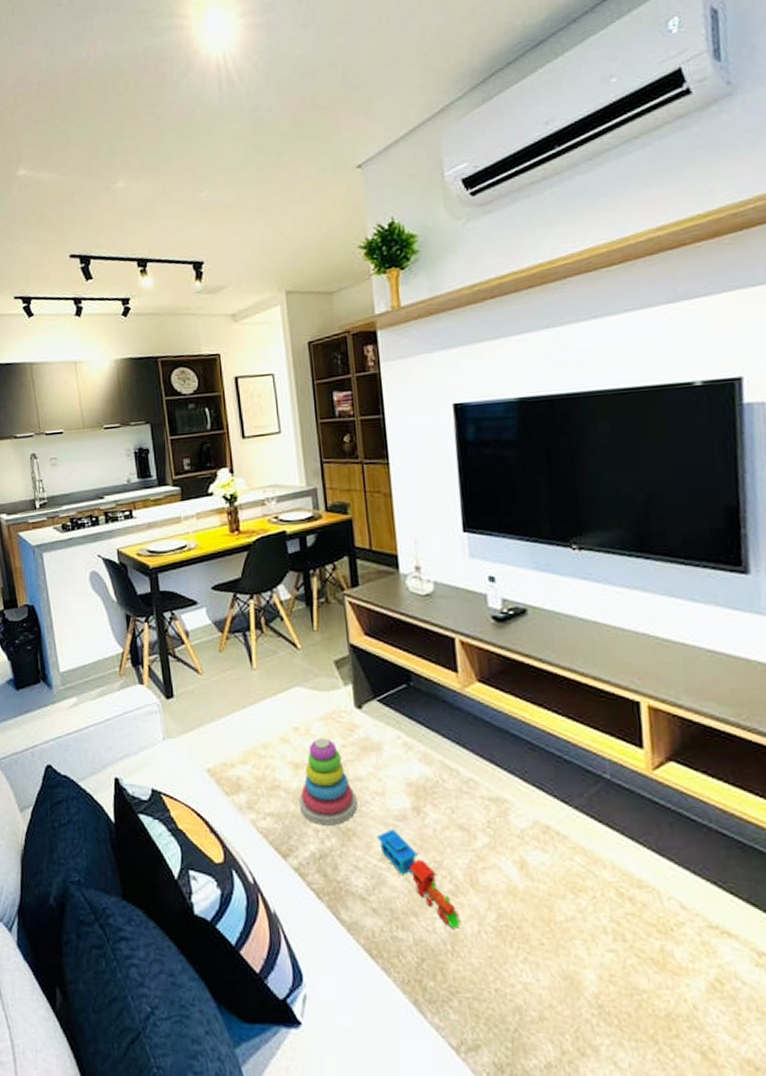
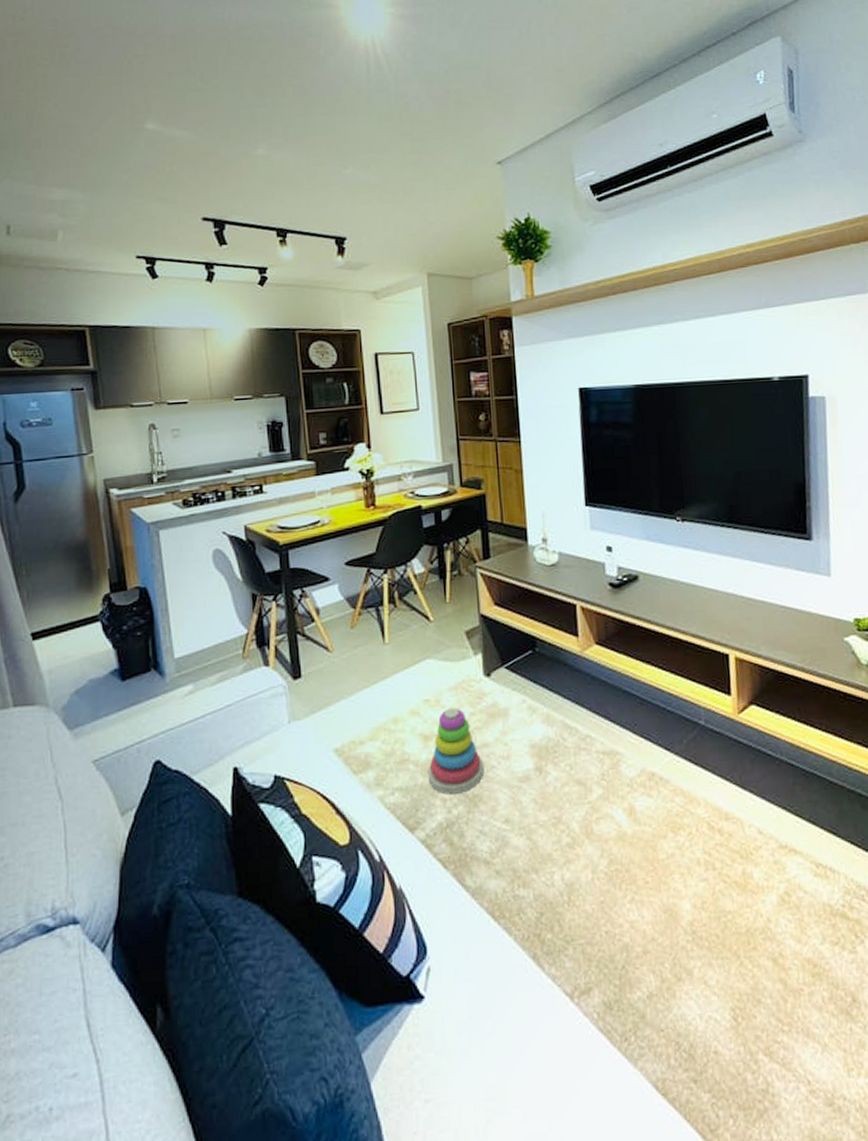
toy train: present [377,829,461,929] -> none [502,791,577,880]

